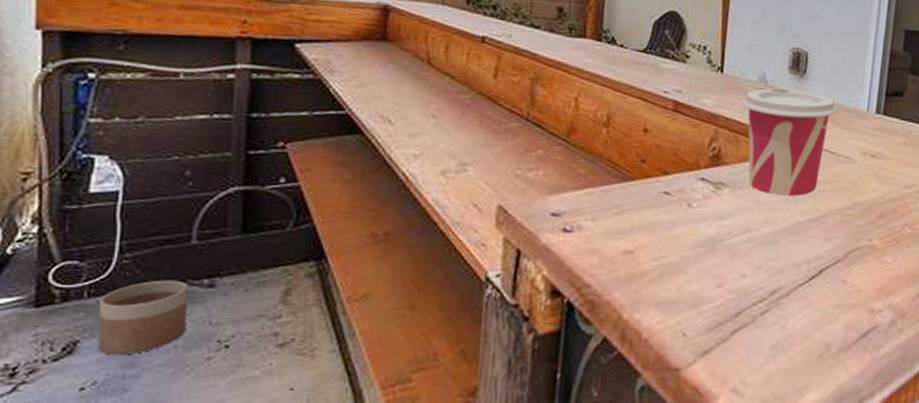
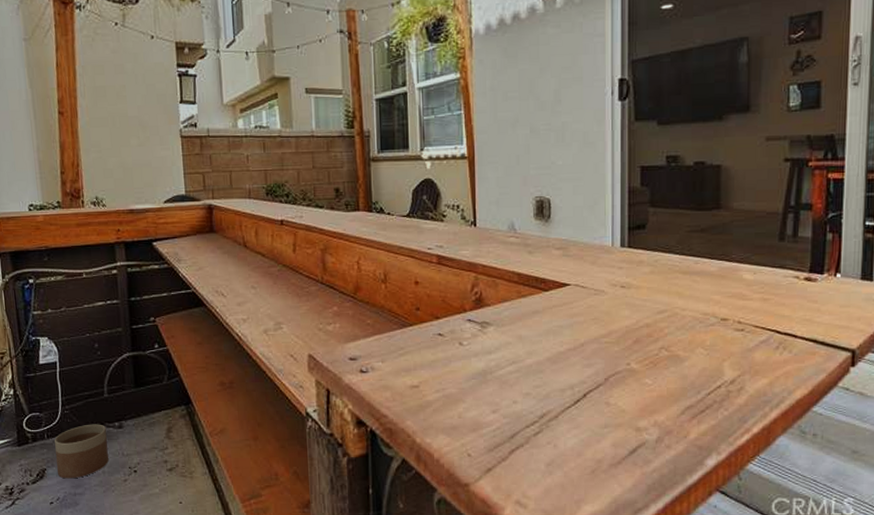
cup: present [742,88,837,197] -> none [496,234,583,330]

